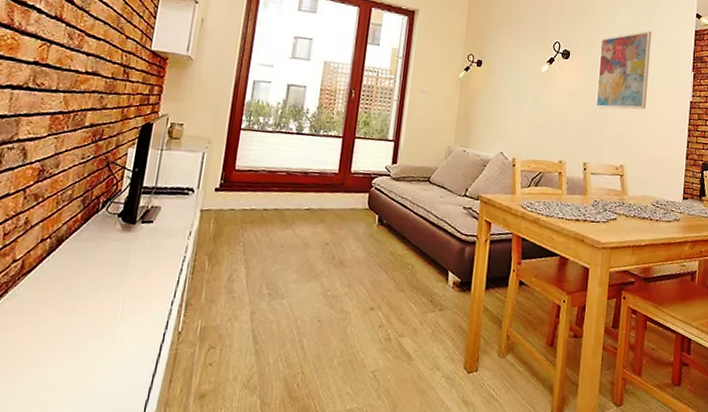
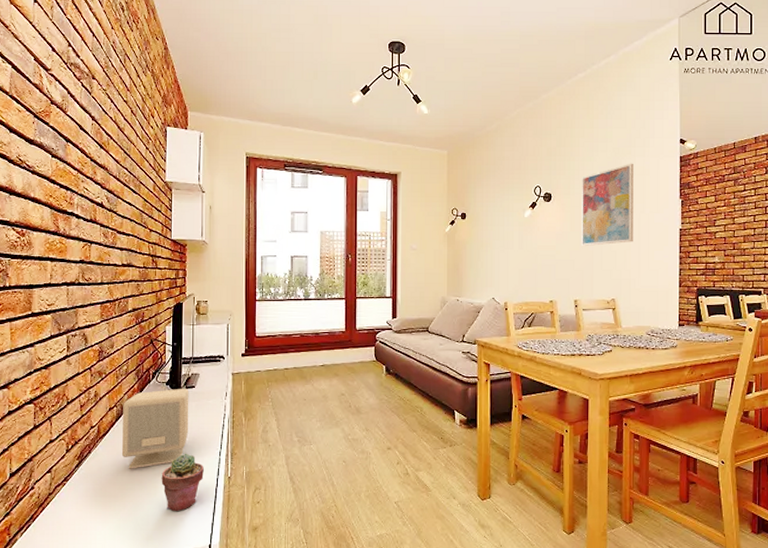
speaker: none [47,222,146,316] -> present [121,388,189,469]
potted succulent: none [93,300,150,372] -> present [161,453,204,512]

